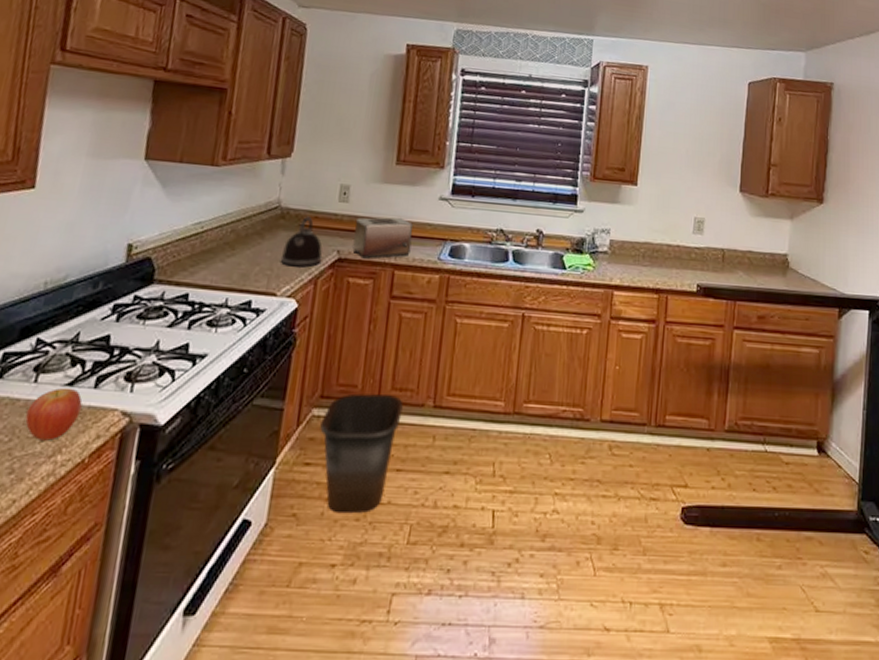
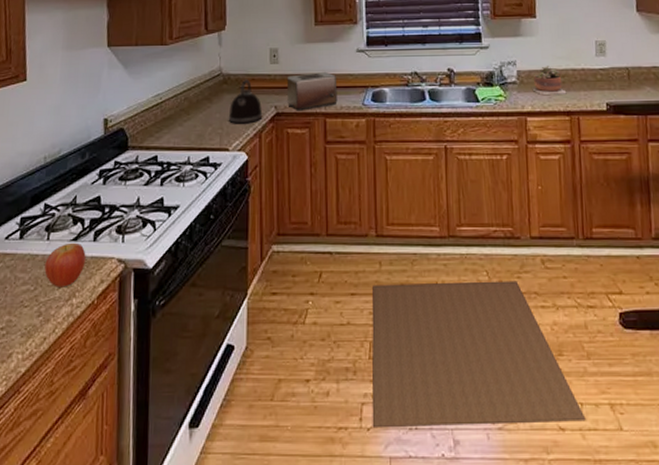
waste bin: present [320,393,403,513] -> none [281,229,349,334]
doormat: none [402,461,633,622] -> present [372,280,586,427]
succulent plant: none [623,238,659,271] -> present [532,66,567,95]

